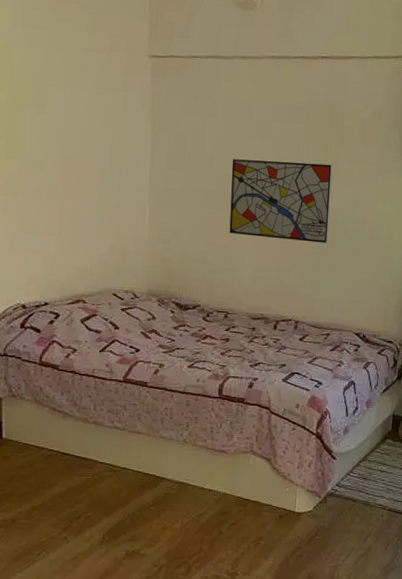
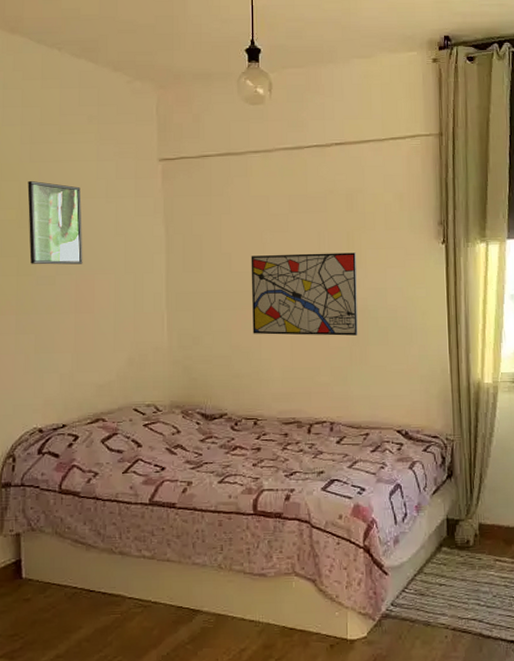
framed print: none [18,64,71,152] -> present [27,180,83,265]

